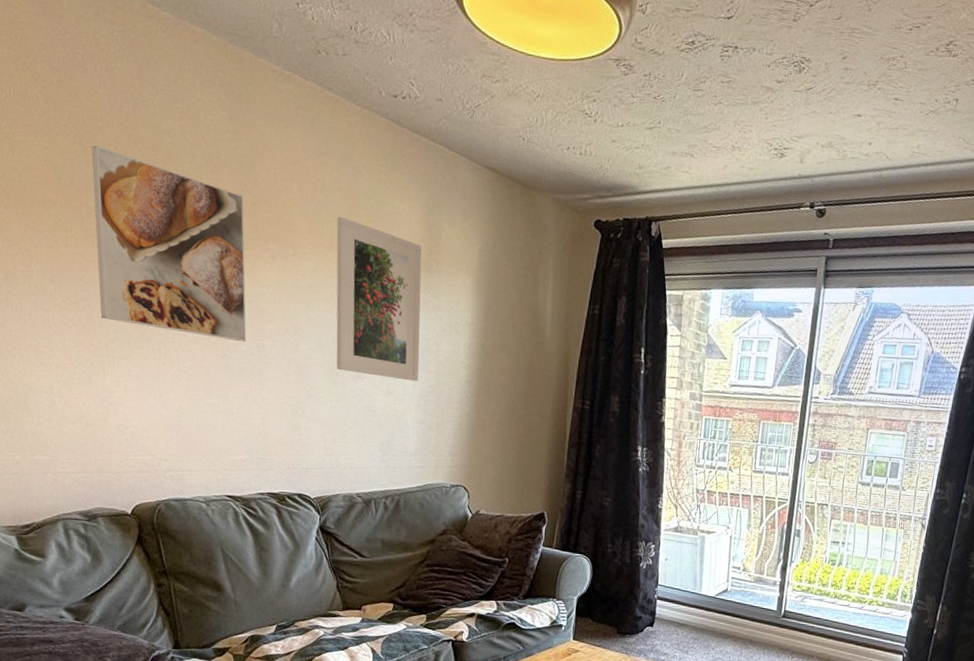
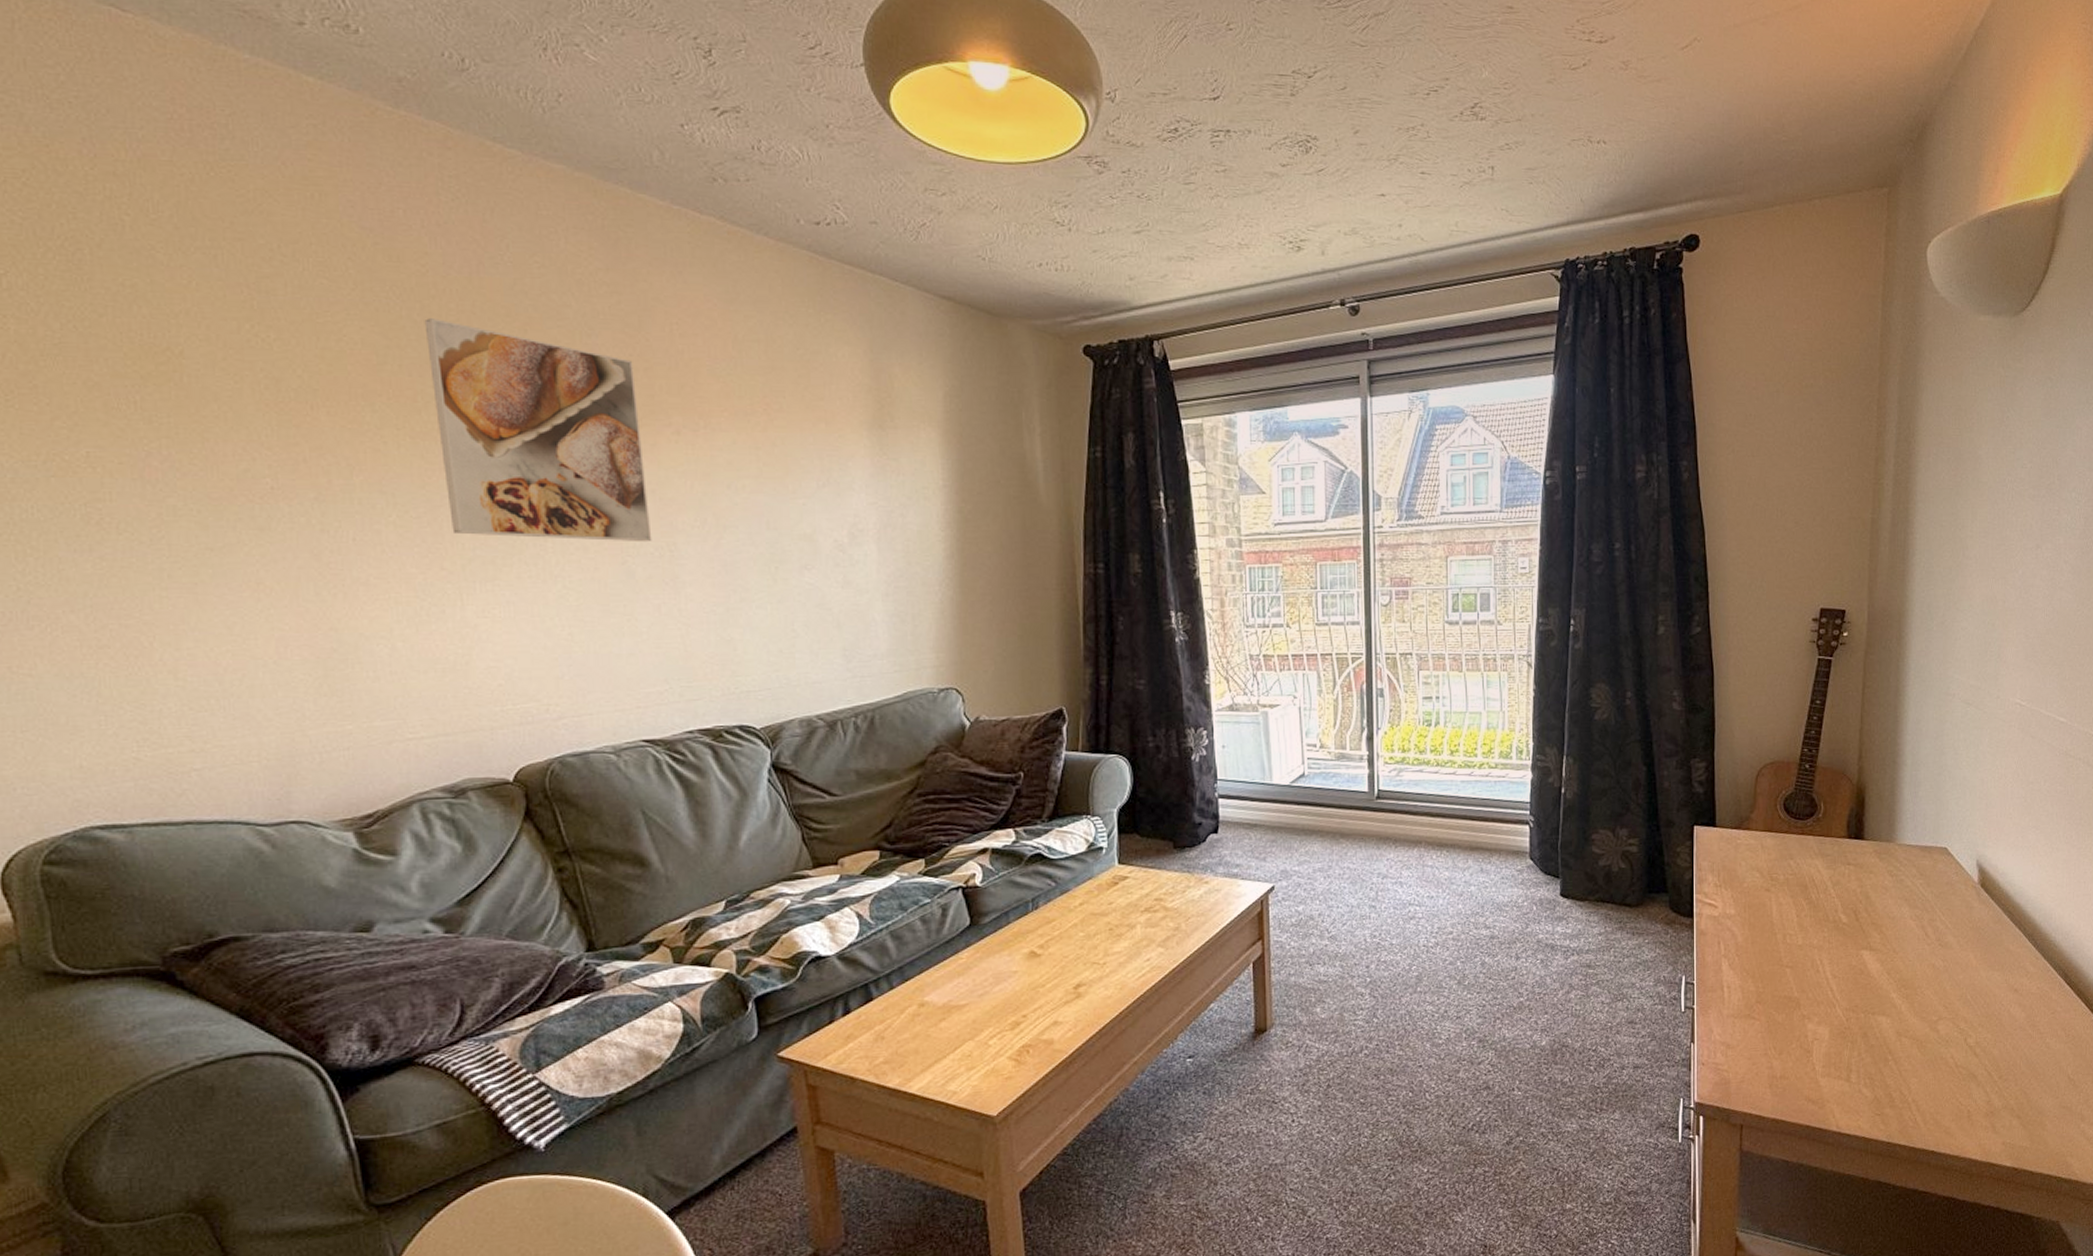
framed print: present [336,216,422,382] -> none [757,373,883,566]

